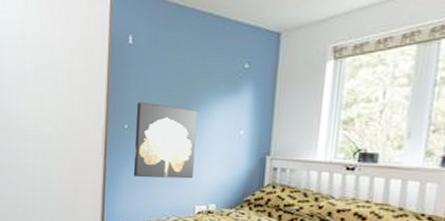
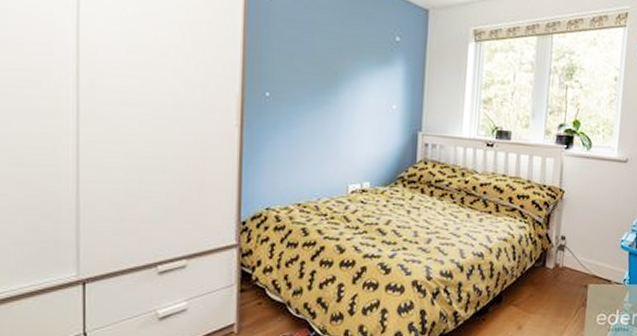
wall art: present [133,102,198,179] -> none [277,66,350,156]

